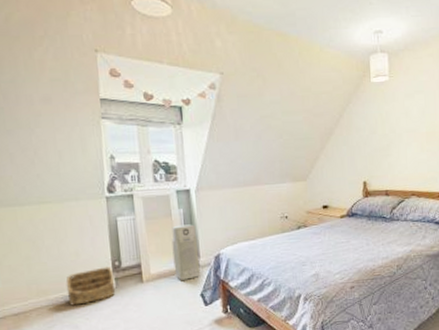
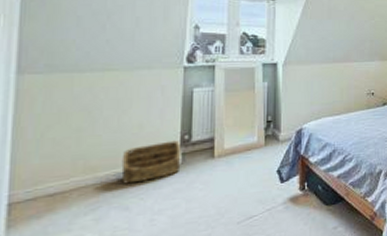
air purifier: present [171,224,201,280] -> none [251,98,280,156]

